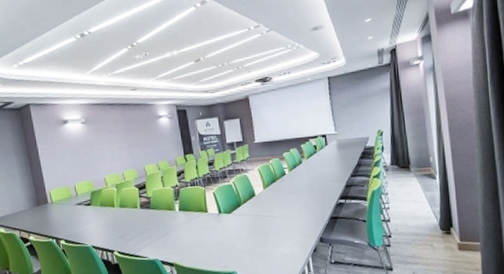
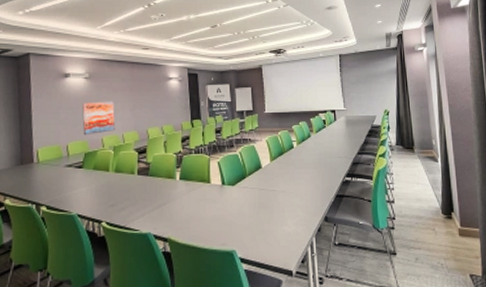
wall art: none [83,142,116,176] -> present [82,101,116,136]

